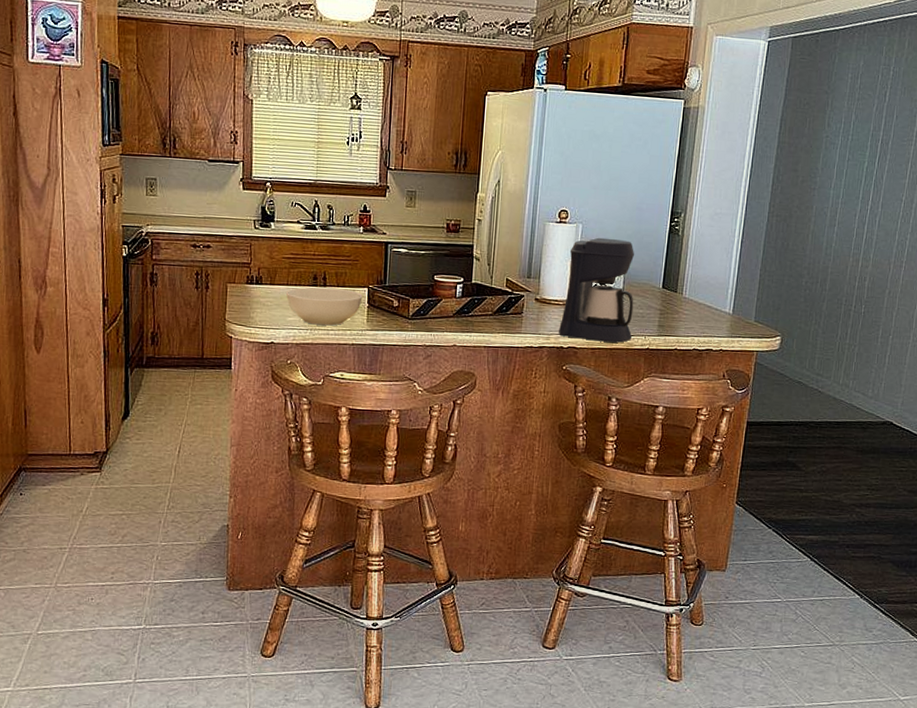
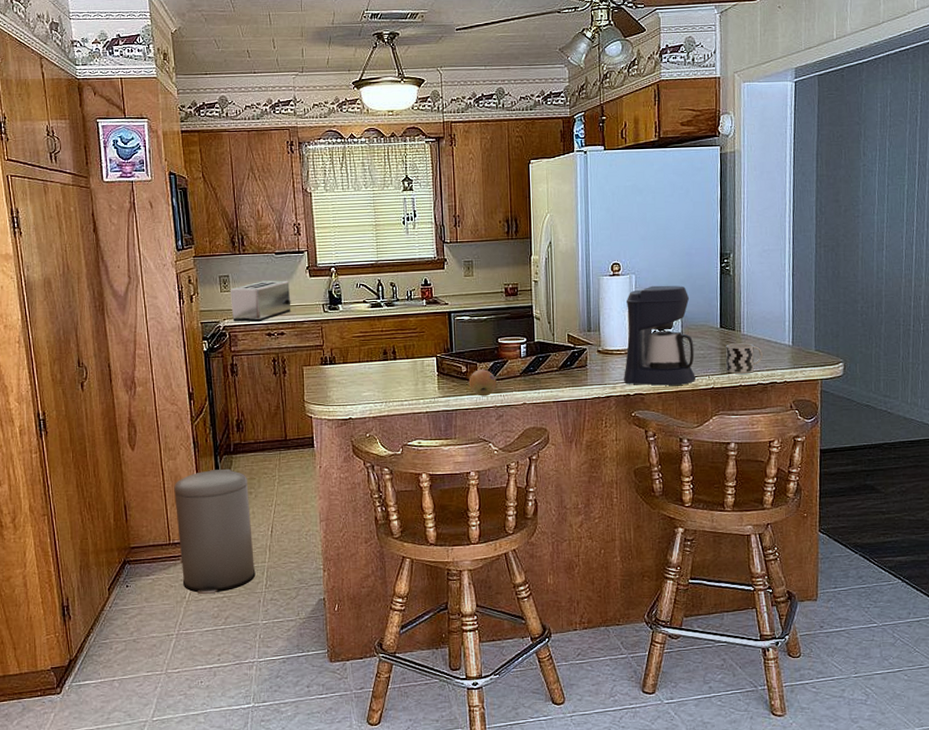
pedal bin: none [79,382,159,510] -> present [174,469,256,594]
toaster: none [156,188,221,231] -> present [230,280,291,322]
bowl: present [285,286,363,326] -> none [358,360,432,397]
fruit: none [399,305,428,334] -> present [468,369,497,396]
cup: none [663,305,702,338] -> present [725,343,763,375]

